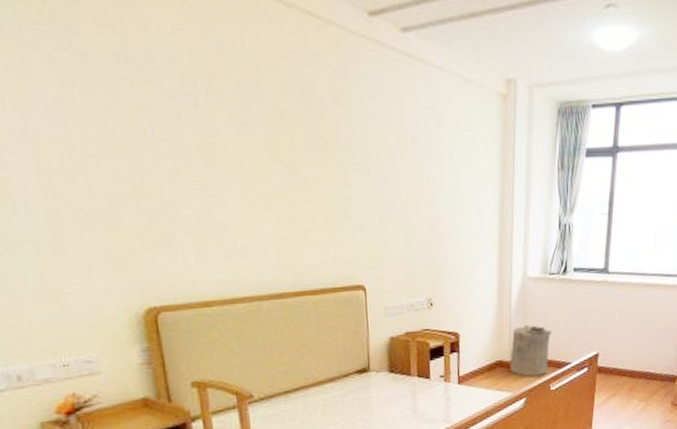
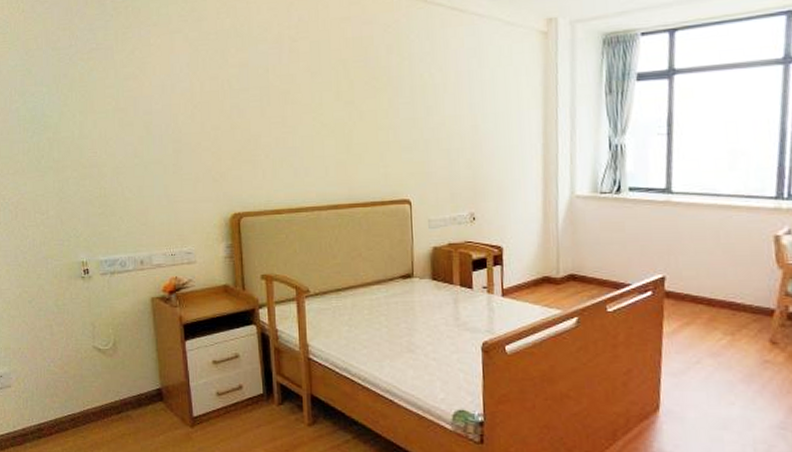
laundry hamper: present [510,324,552,377] -> none [558,242,606,296]

